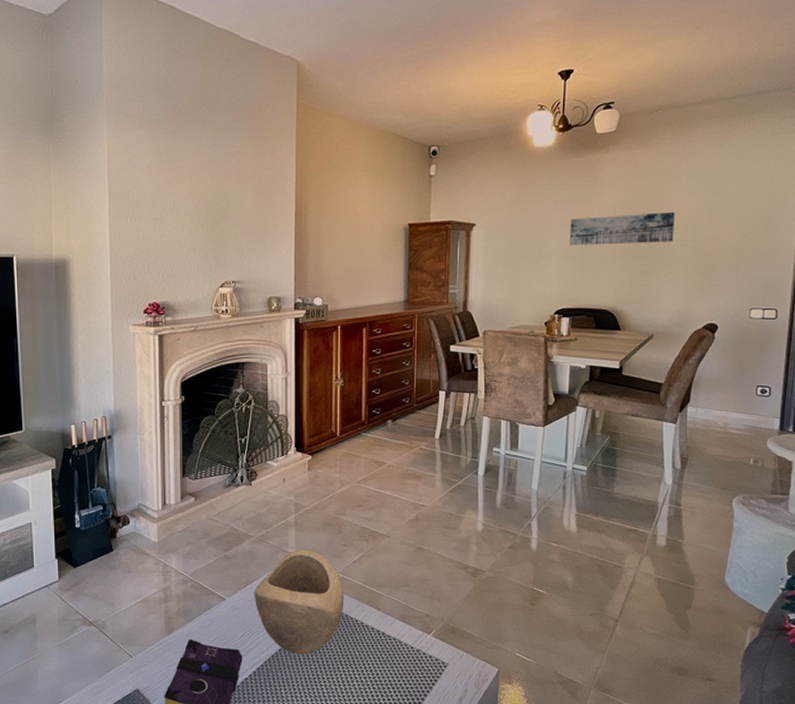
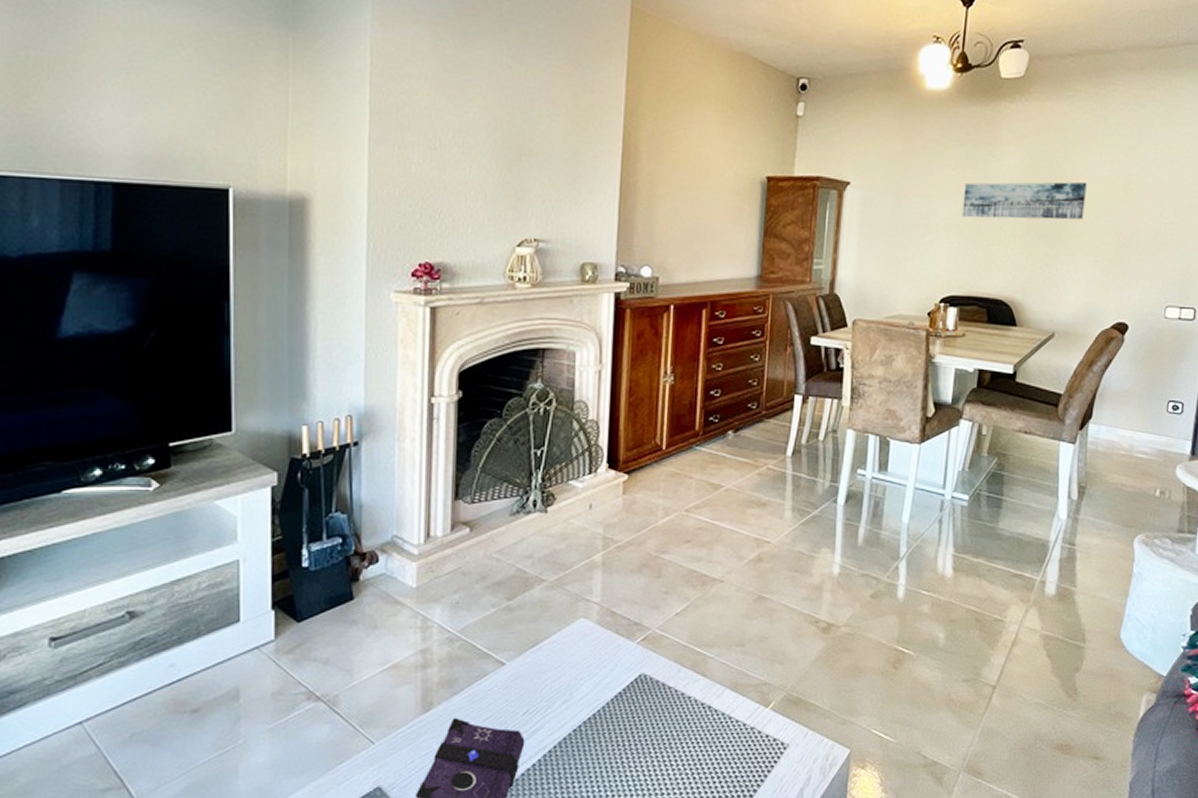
decorative bowl: present [254,549,345,654] -> none [543,598,662,736]

